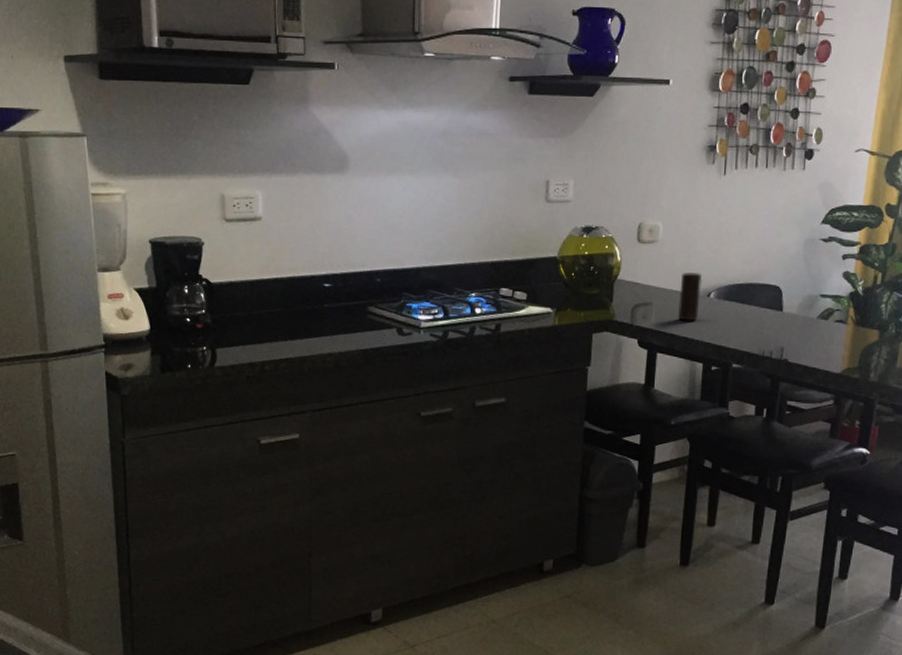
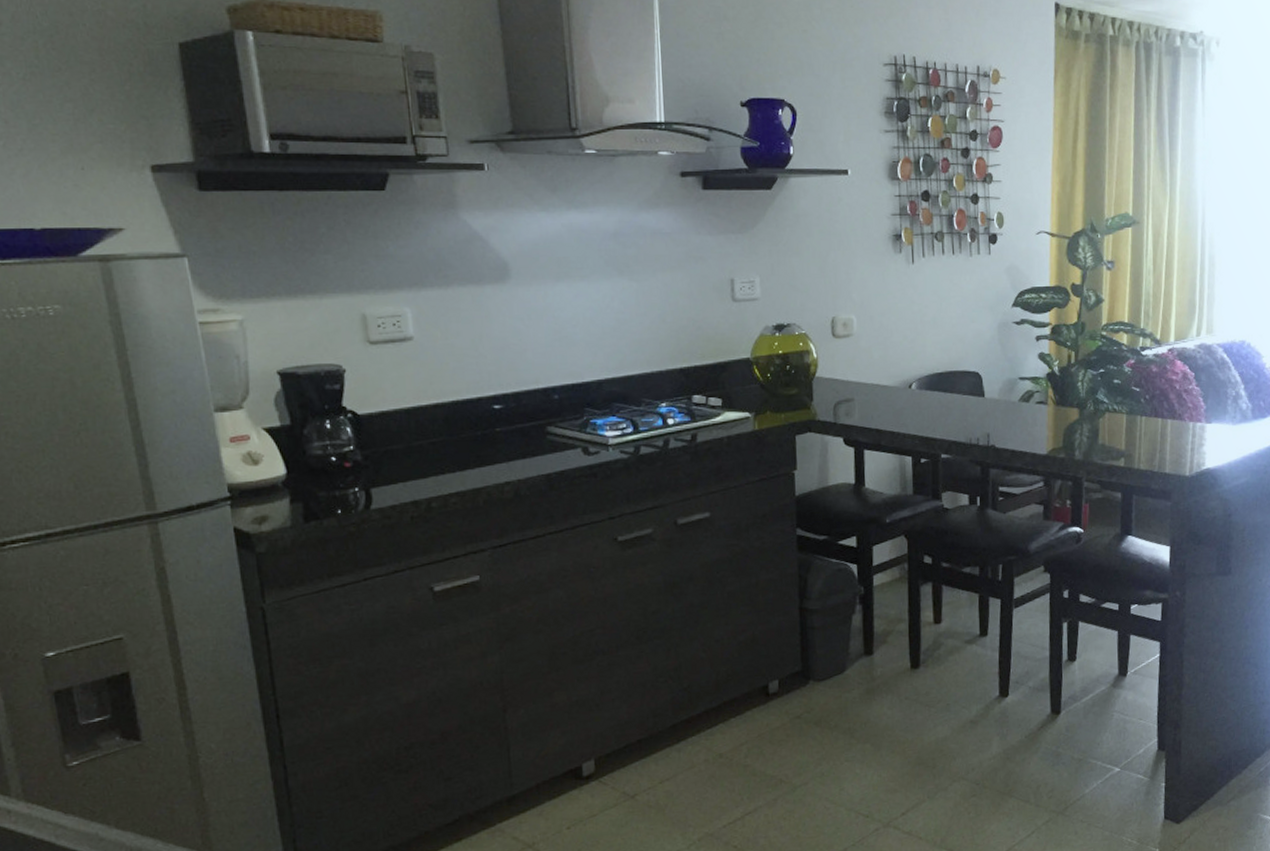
candle: present [677,272,703,321] -> none [880,364,903,415]

